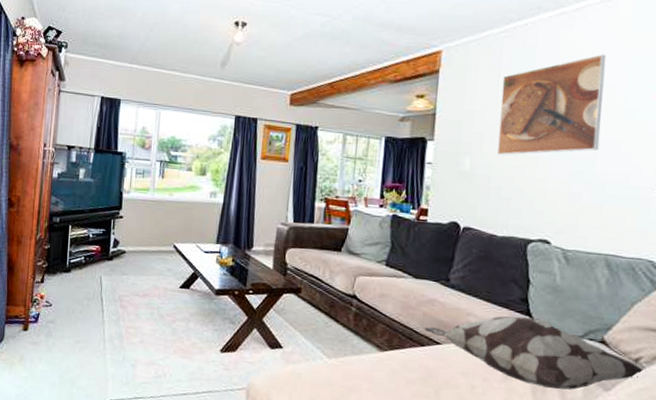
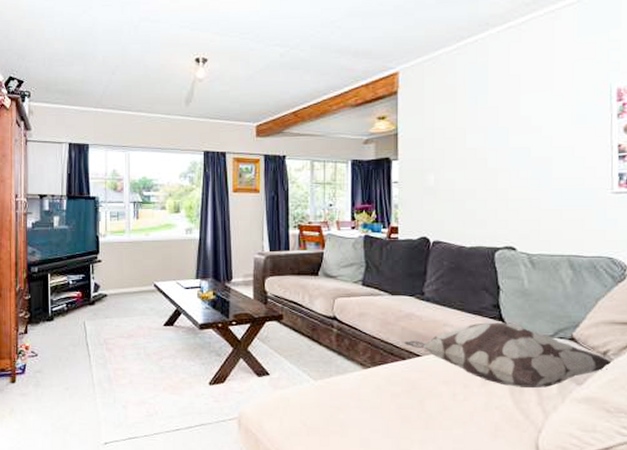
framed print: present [497,54,606,155] -> none [458,64,554,168]

